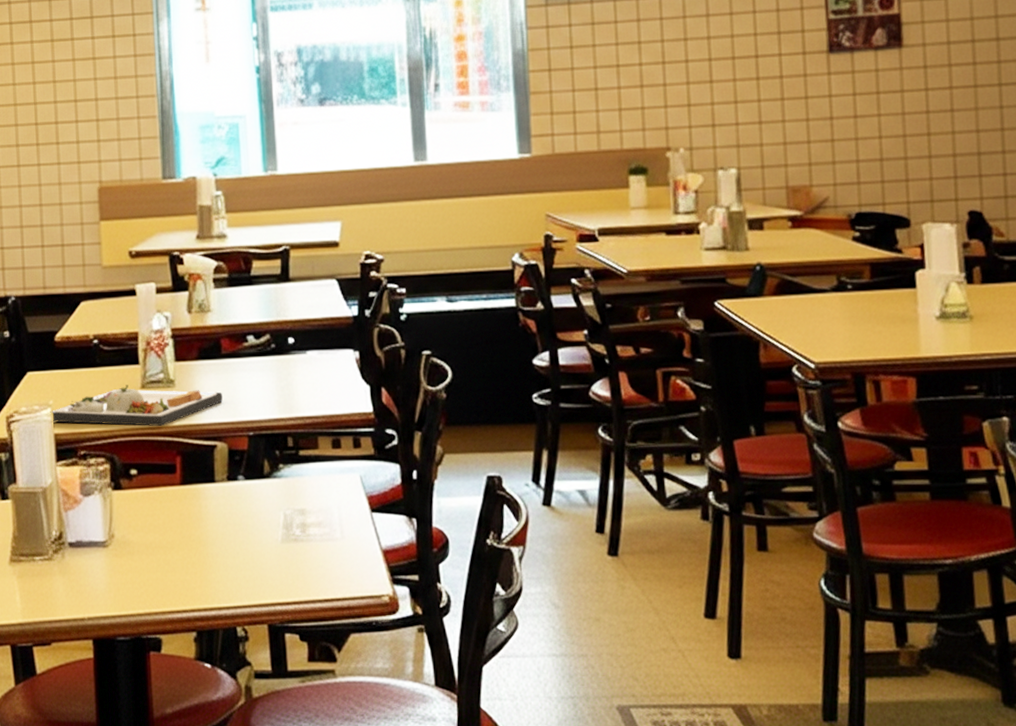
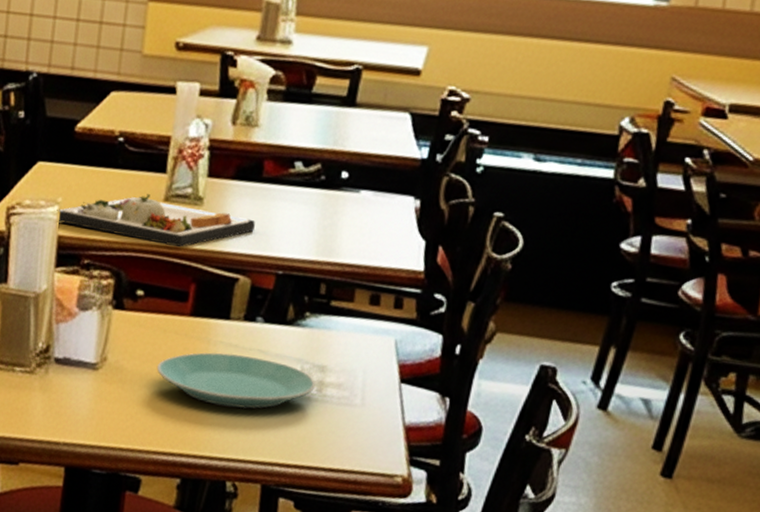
plate: none [159,512,299,560] -> present [156,352,315,409]

